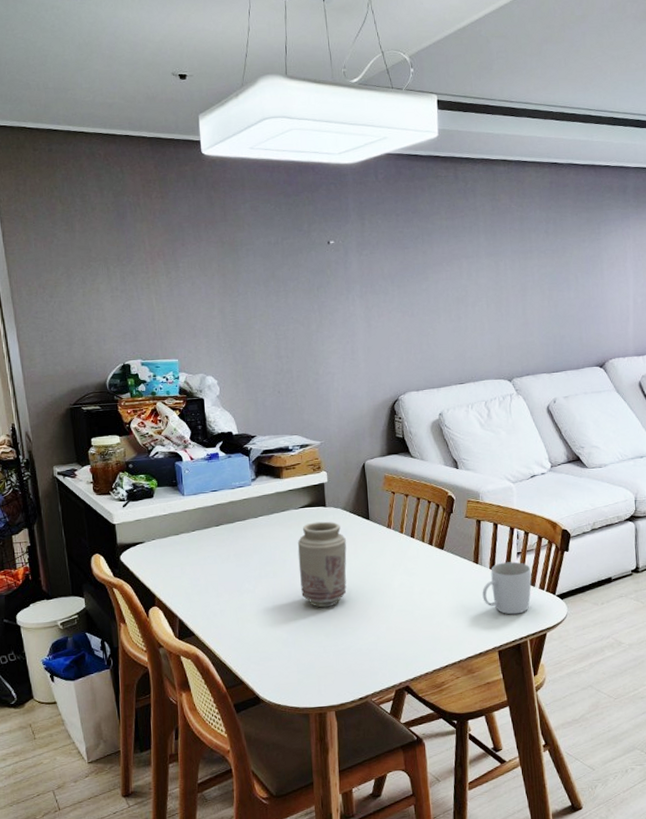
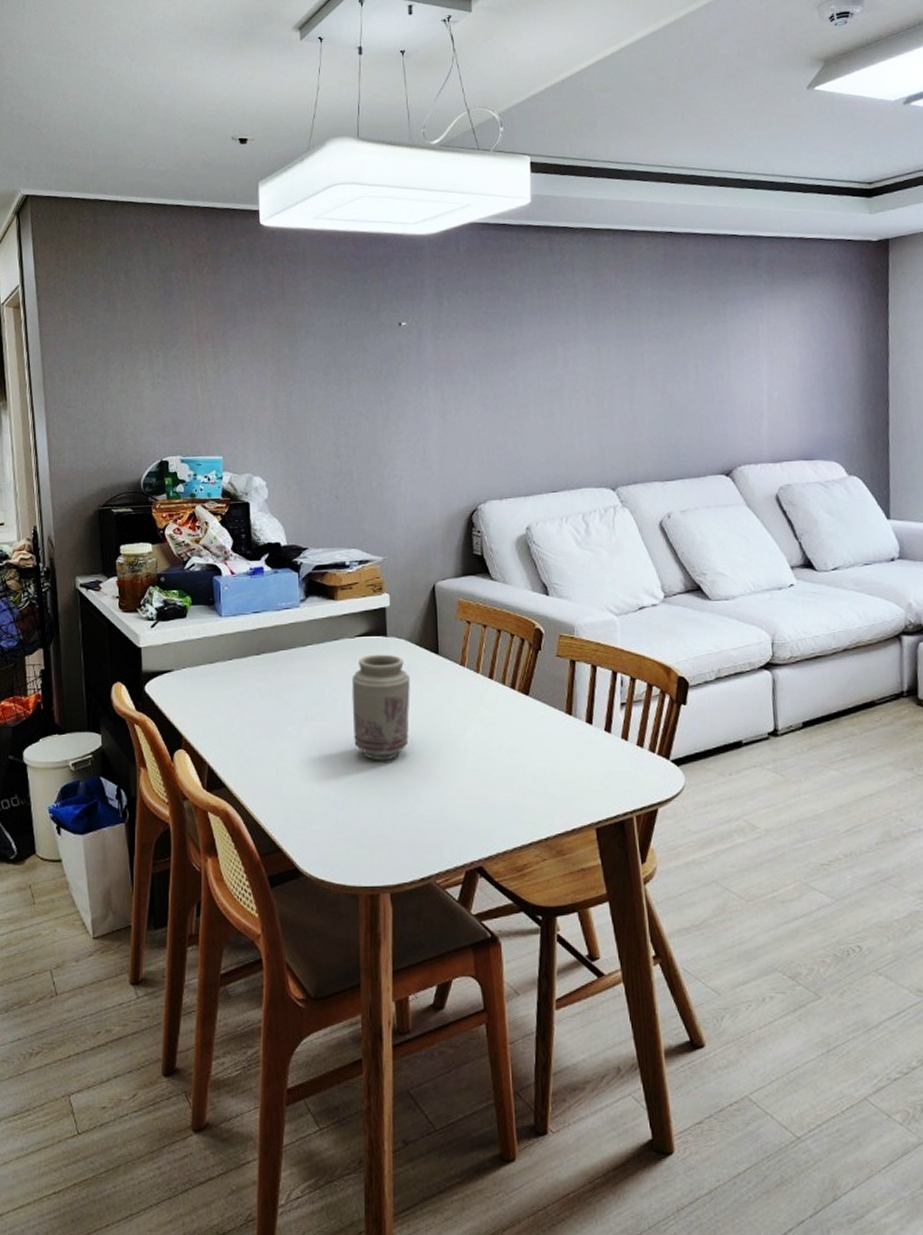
mug: present [482,561,532,615] -> none [576,714,639,783]

